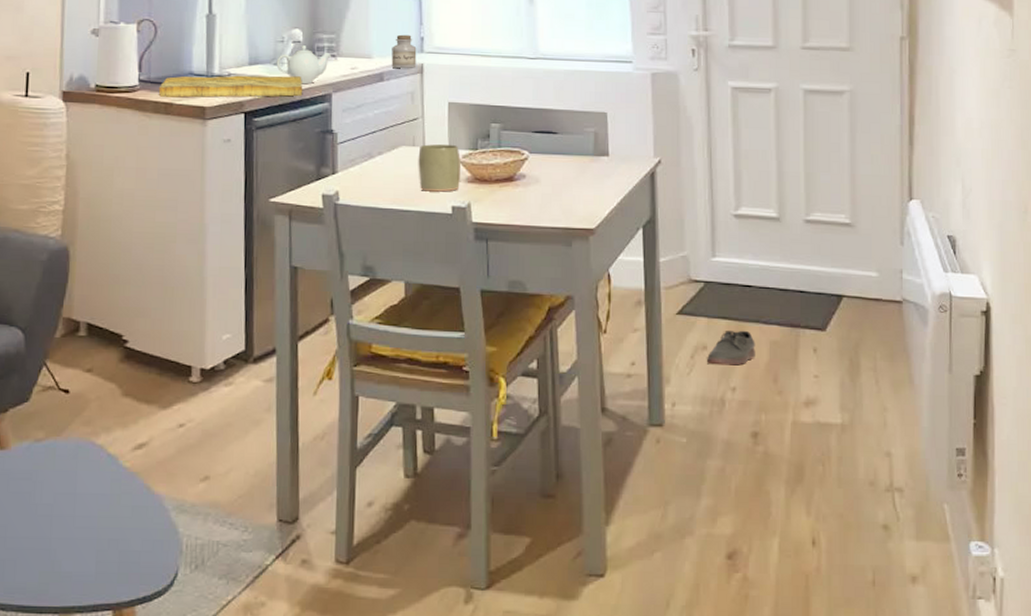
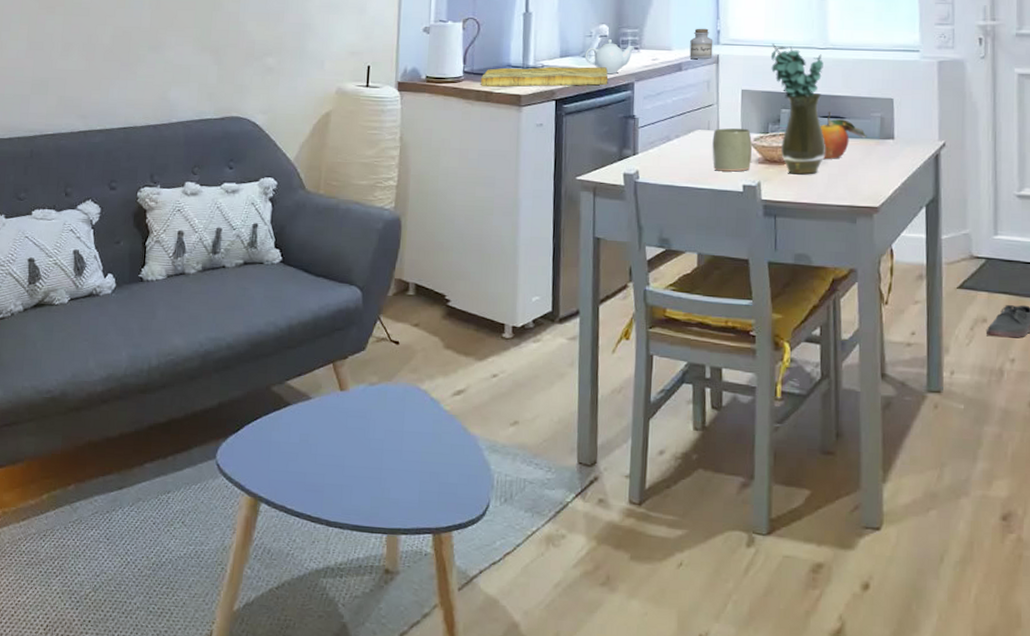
vase: none [478,52,539,195] -> present [770,43,826,175]
fruit: none [532,125,581,178] -> present [820,111,867,159]

